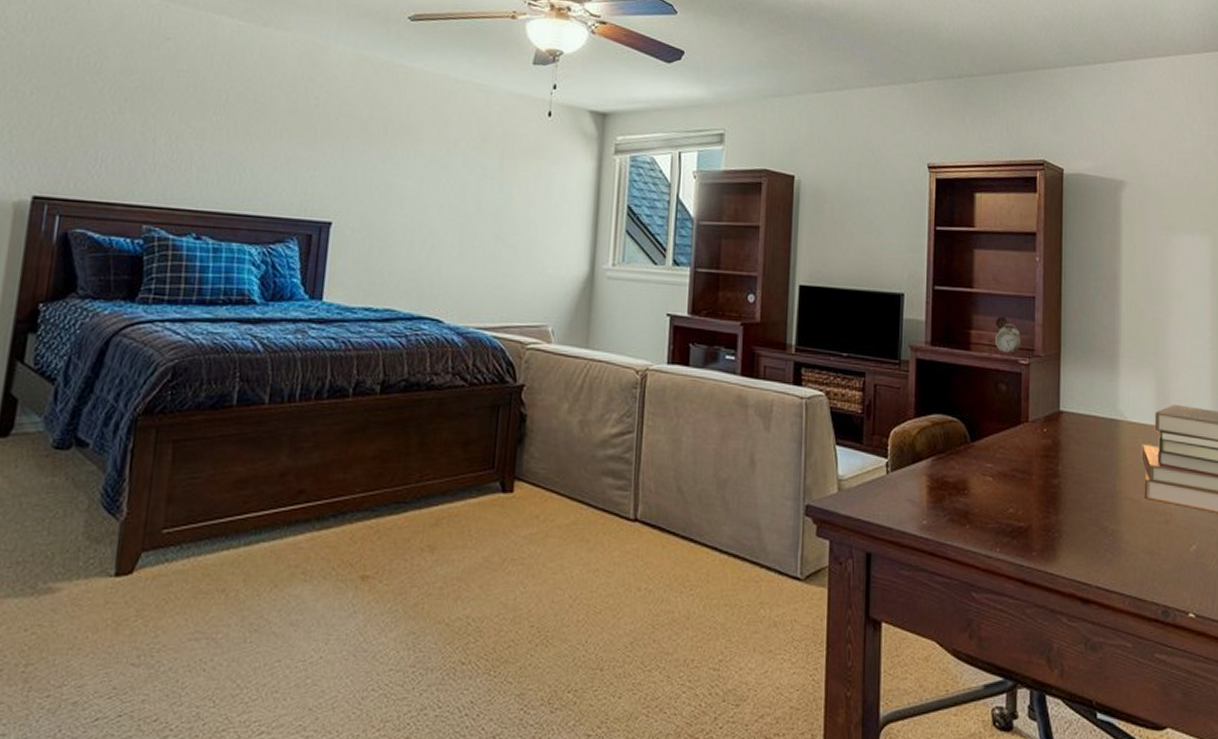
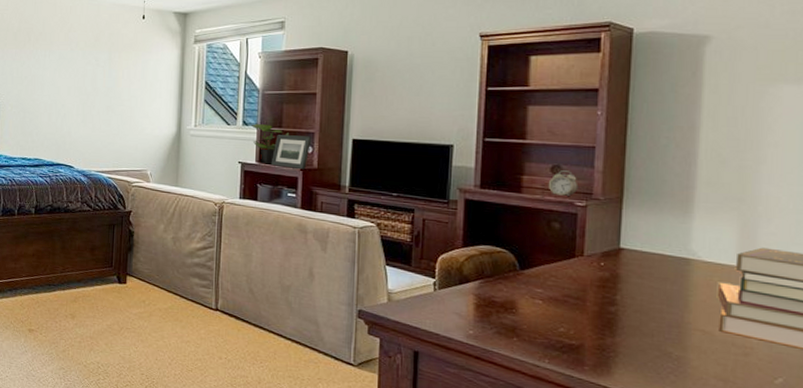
potted plant: none [684,262,729,318] -> present [252,123,290,165]
picture frame: none [706,278,754,324] -> present [270,135,312,170]

